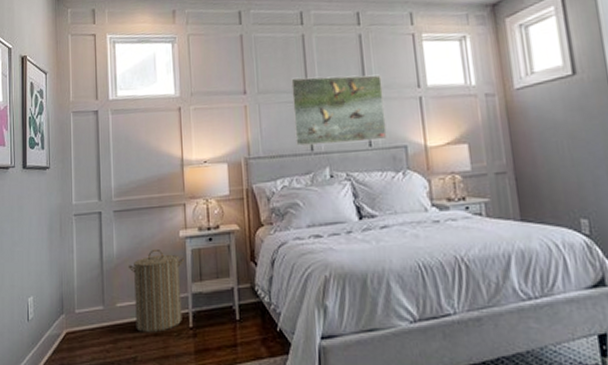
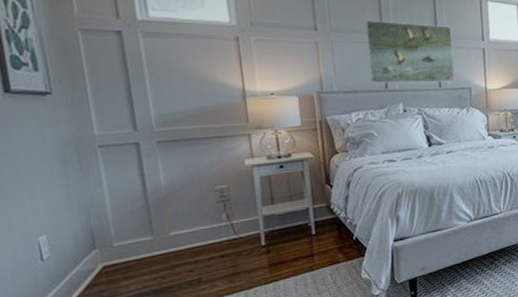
laundry hamper: present [129,248,185,333] -> none [183,177,253,256]

